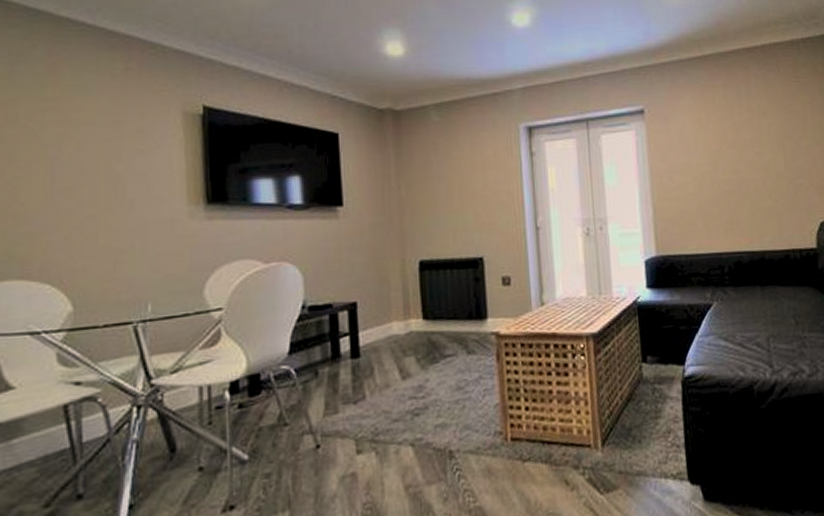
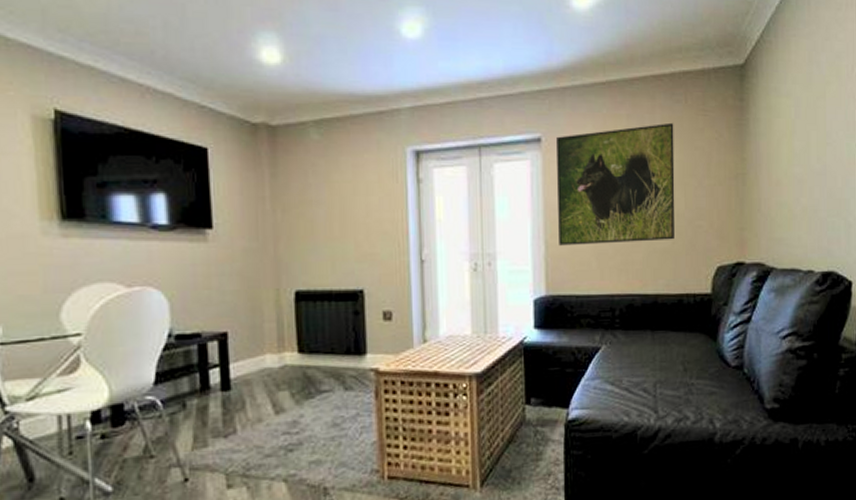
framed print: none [658,90,777,208] -> present [557,122,675,246]

